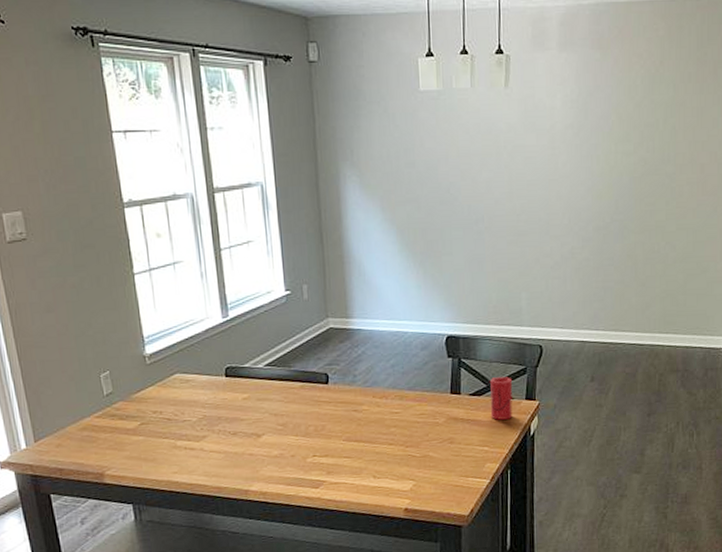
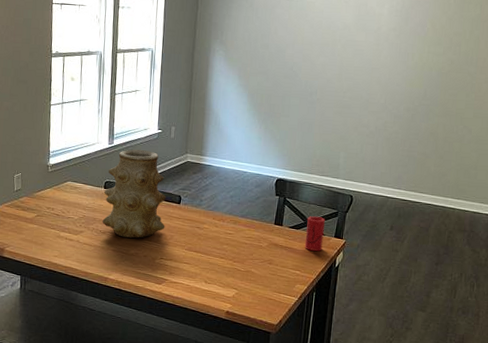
vase: none [226,320,313,436] -> present [102,149,166,238]

